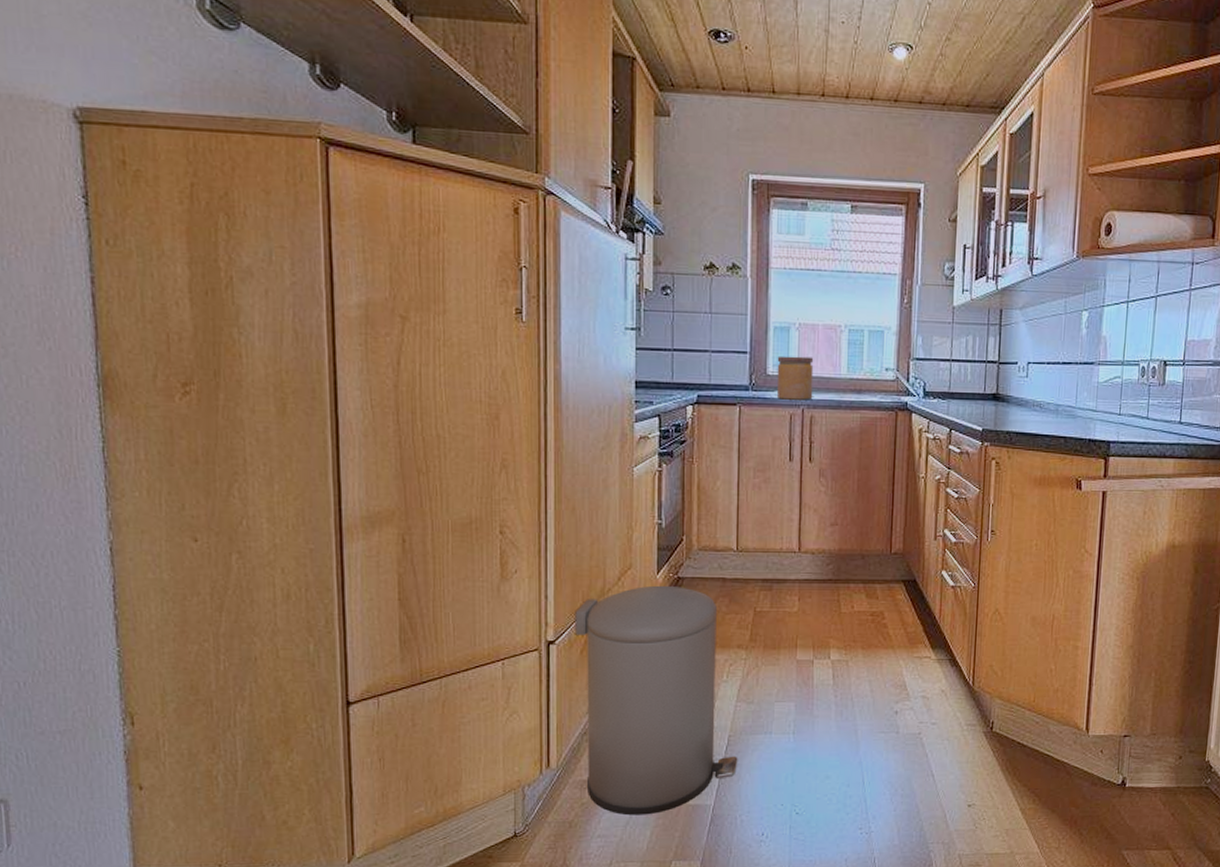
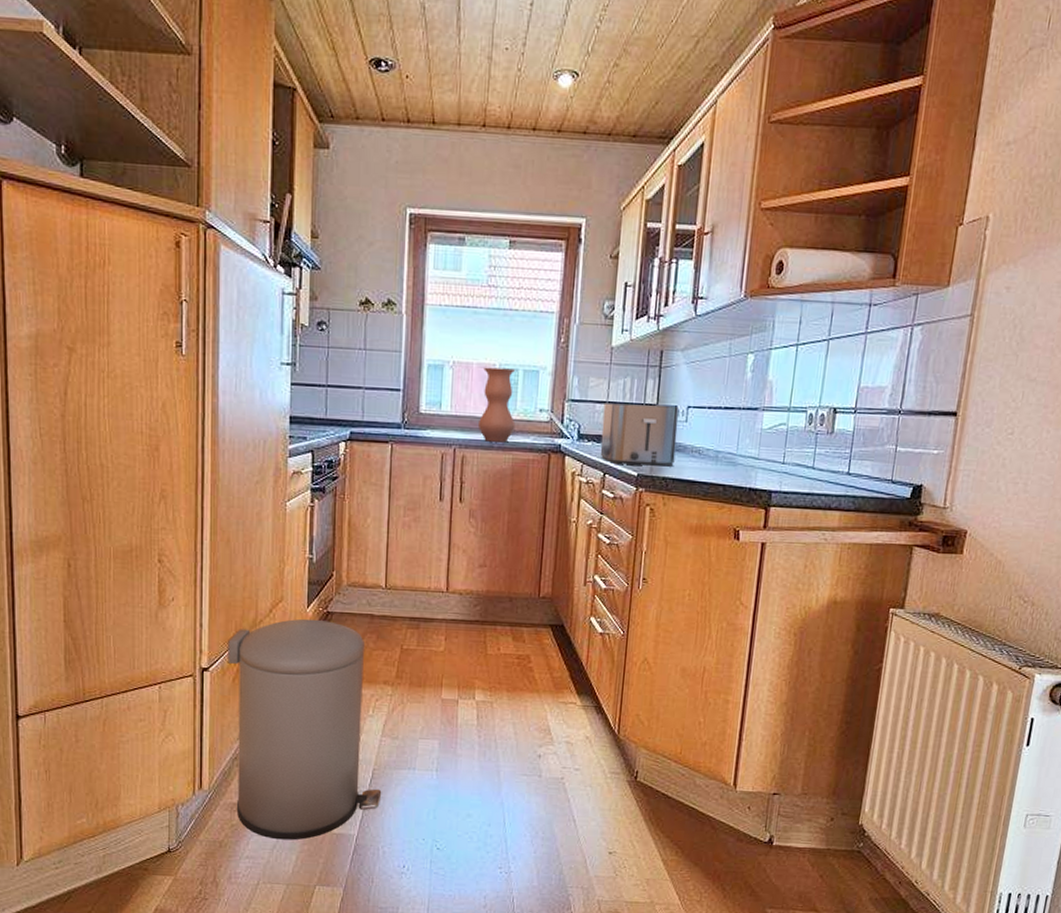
jar: present [776,355,814,400] -> none [429,394,467,440]
vase: none [825,328,863,402] -> present [477,367,516,443]
toaster: none [945,360,1020,421] -> present [600,403,680,467]

